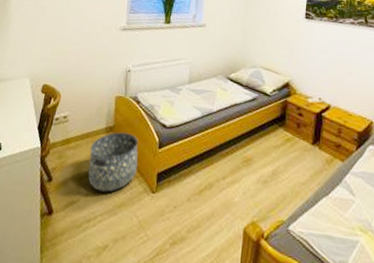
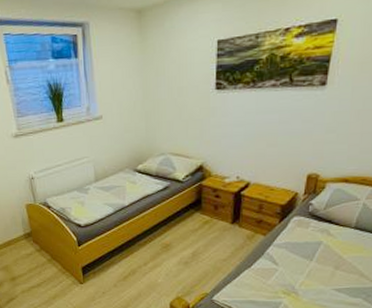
basket: present [87,132,139,192] -> none [14,236,62,288]

